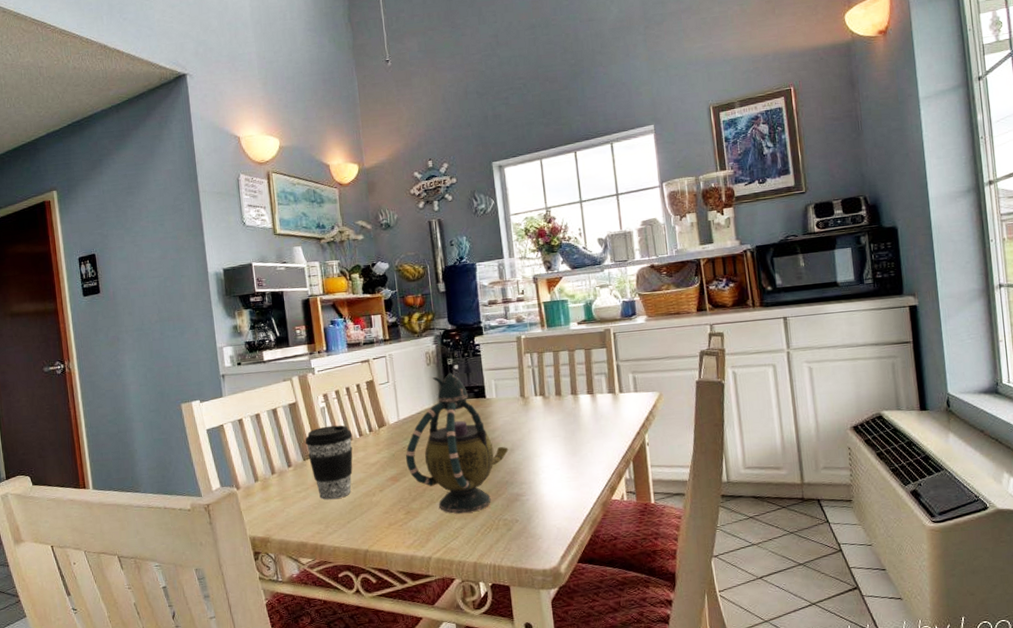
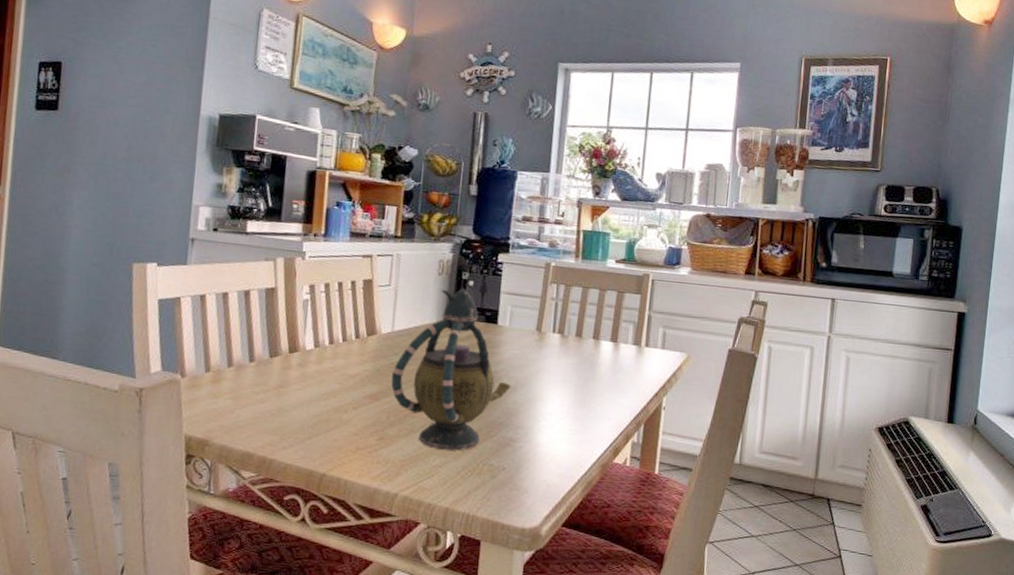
coffee cup: present [305,425,353,500] -> none [276,322,335,409]

